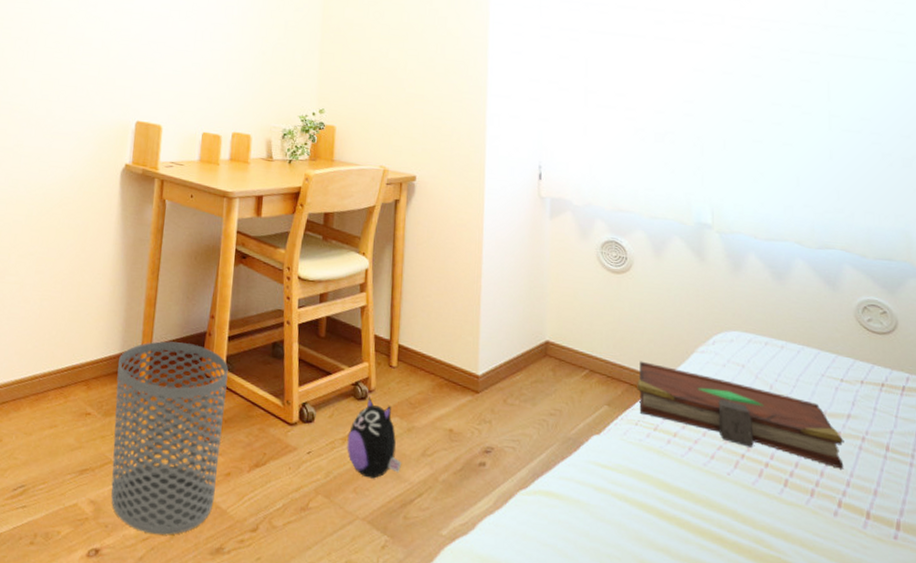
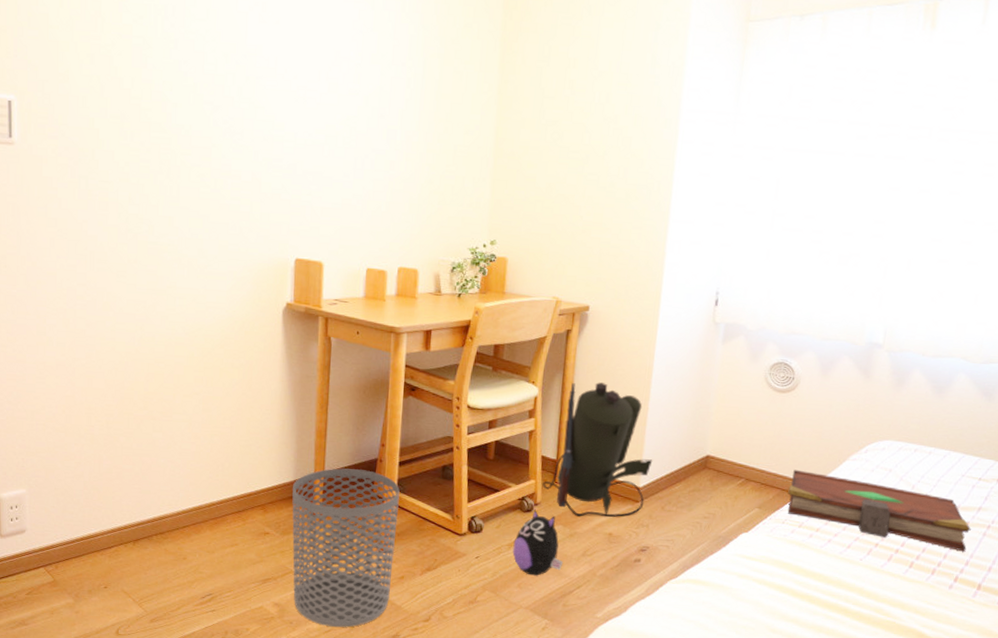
backpack: none [376,256,490,410] -> present [542,382,653,517]

